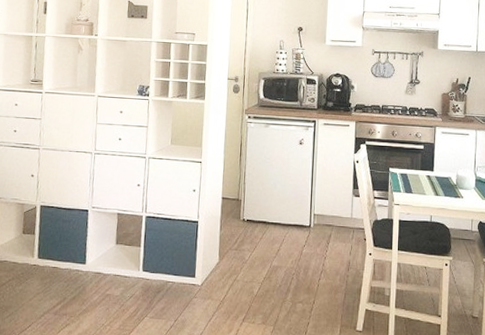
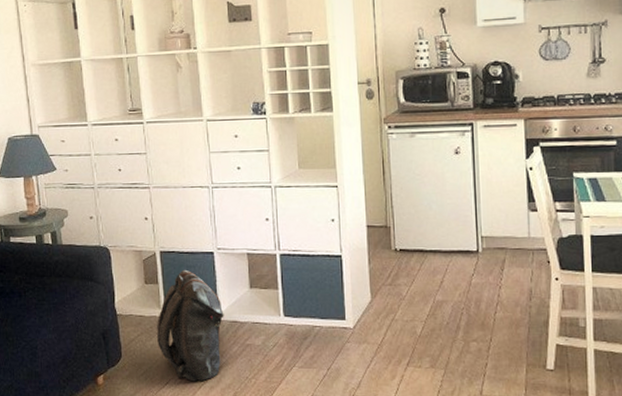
backpack: none [26,223,90,326] -> present [157,269,224,382]

